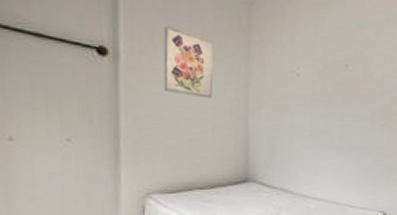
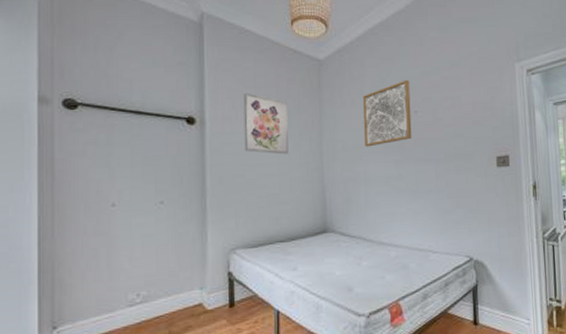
wall art: none [292,30,344,98] -> present [363,80,412,147]

